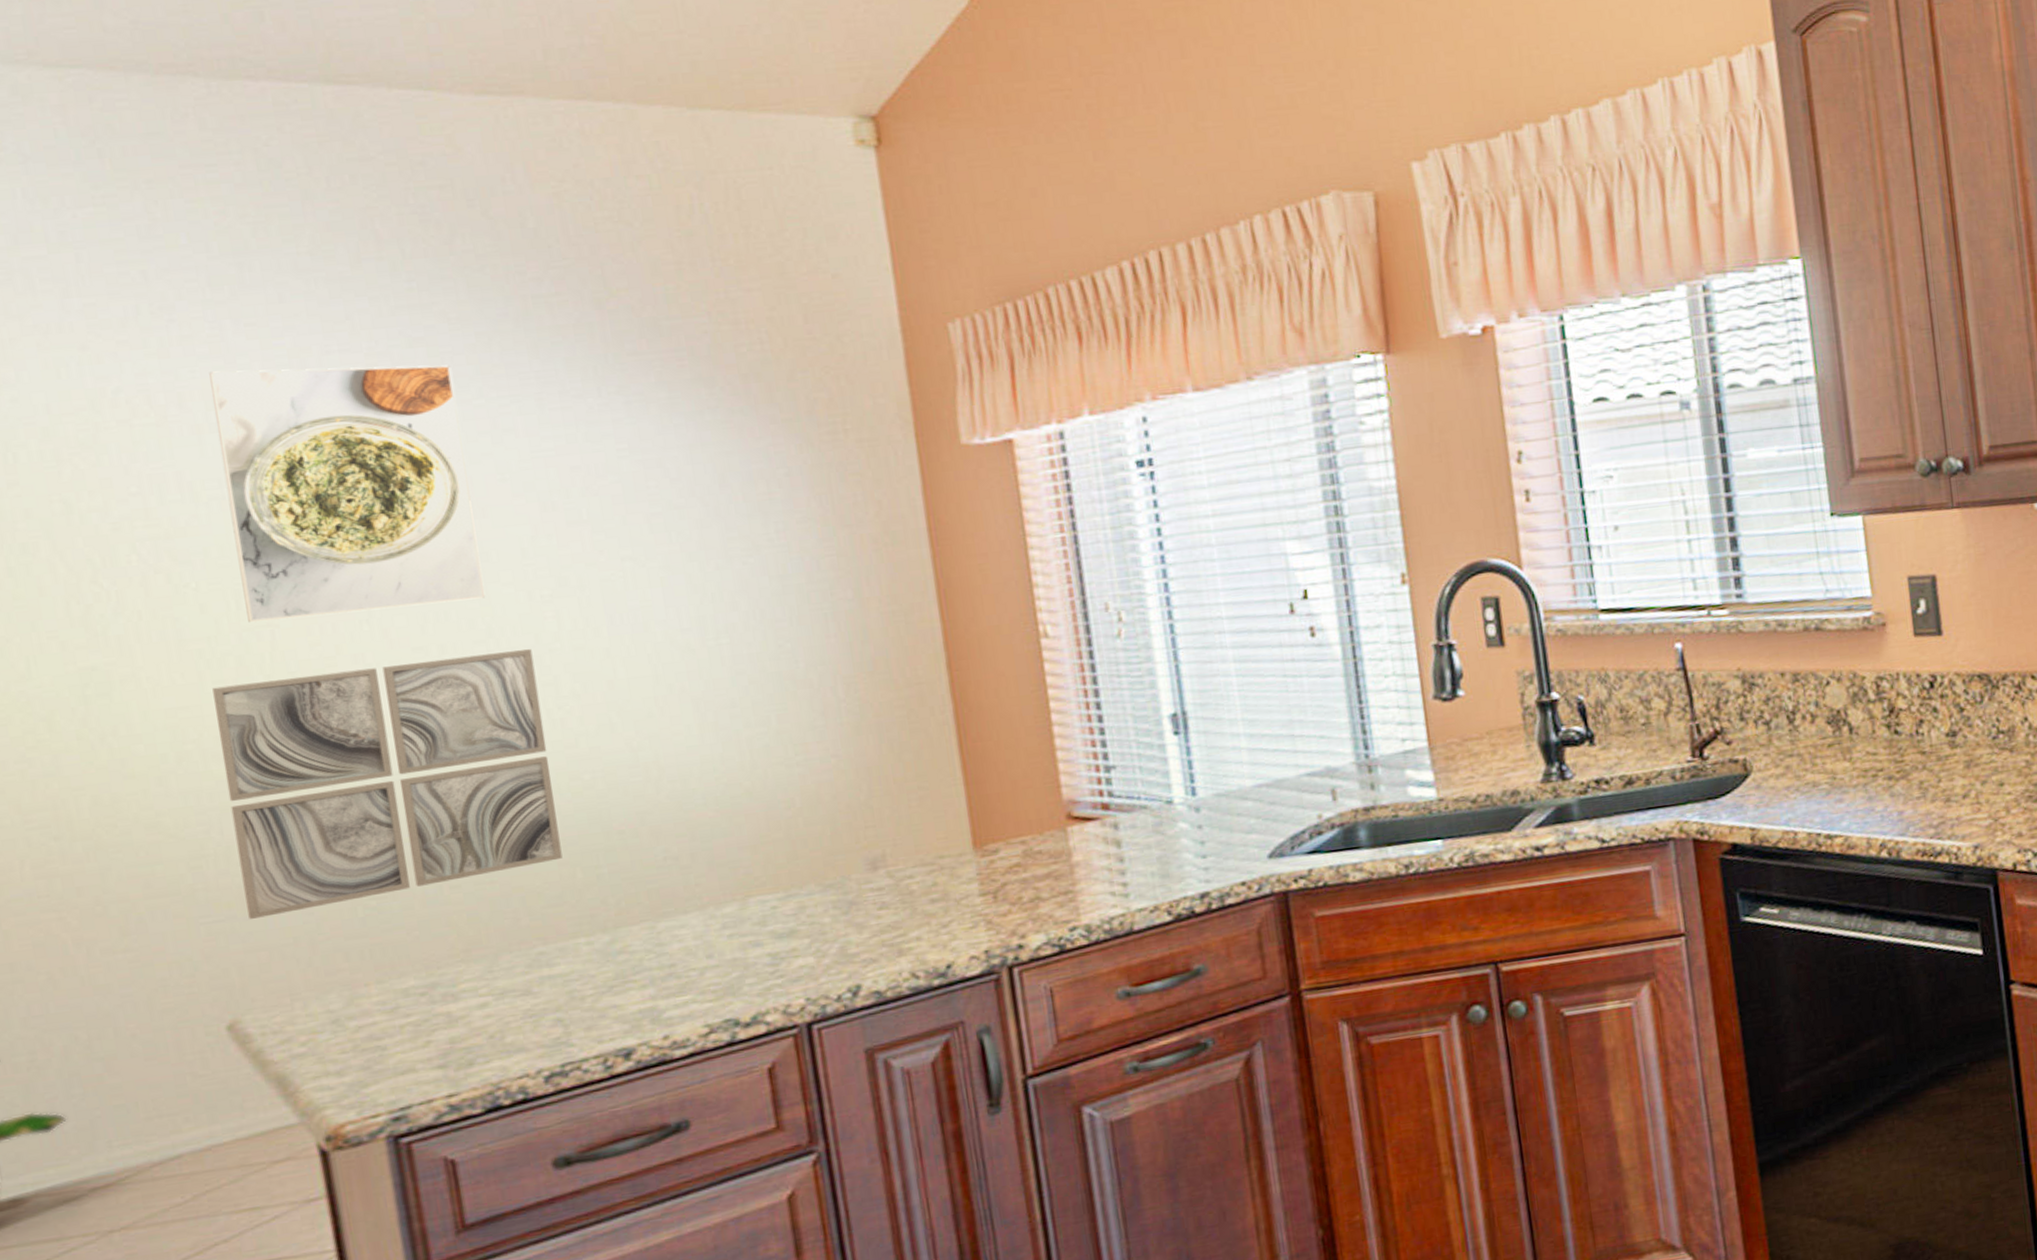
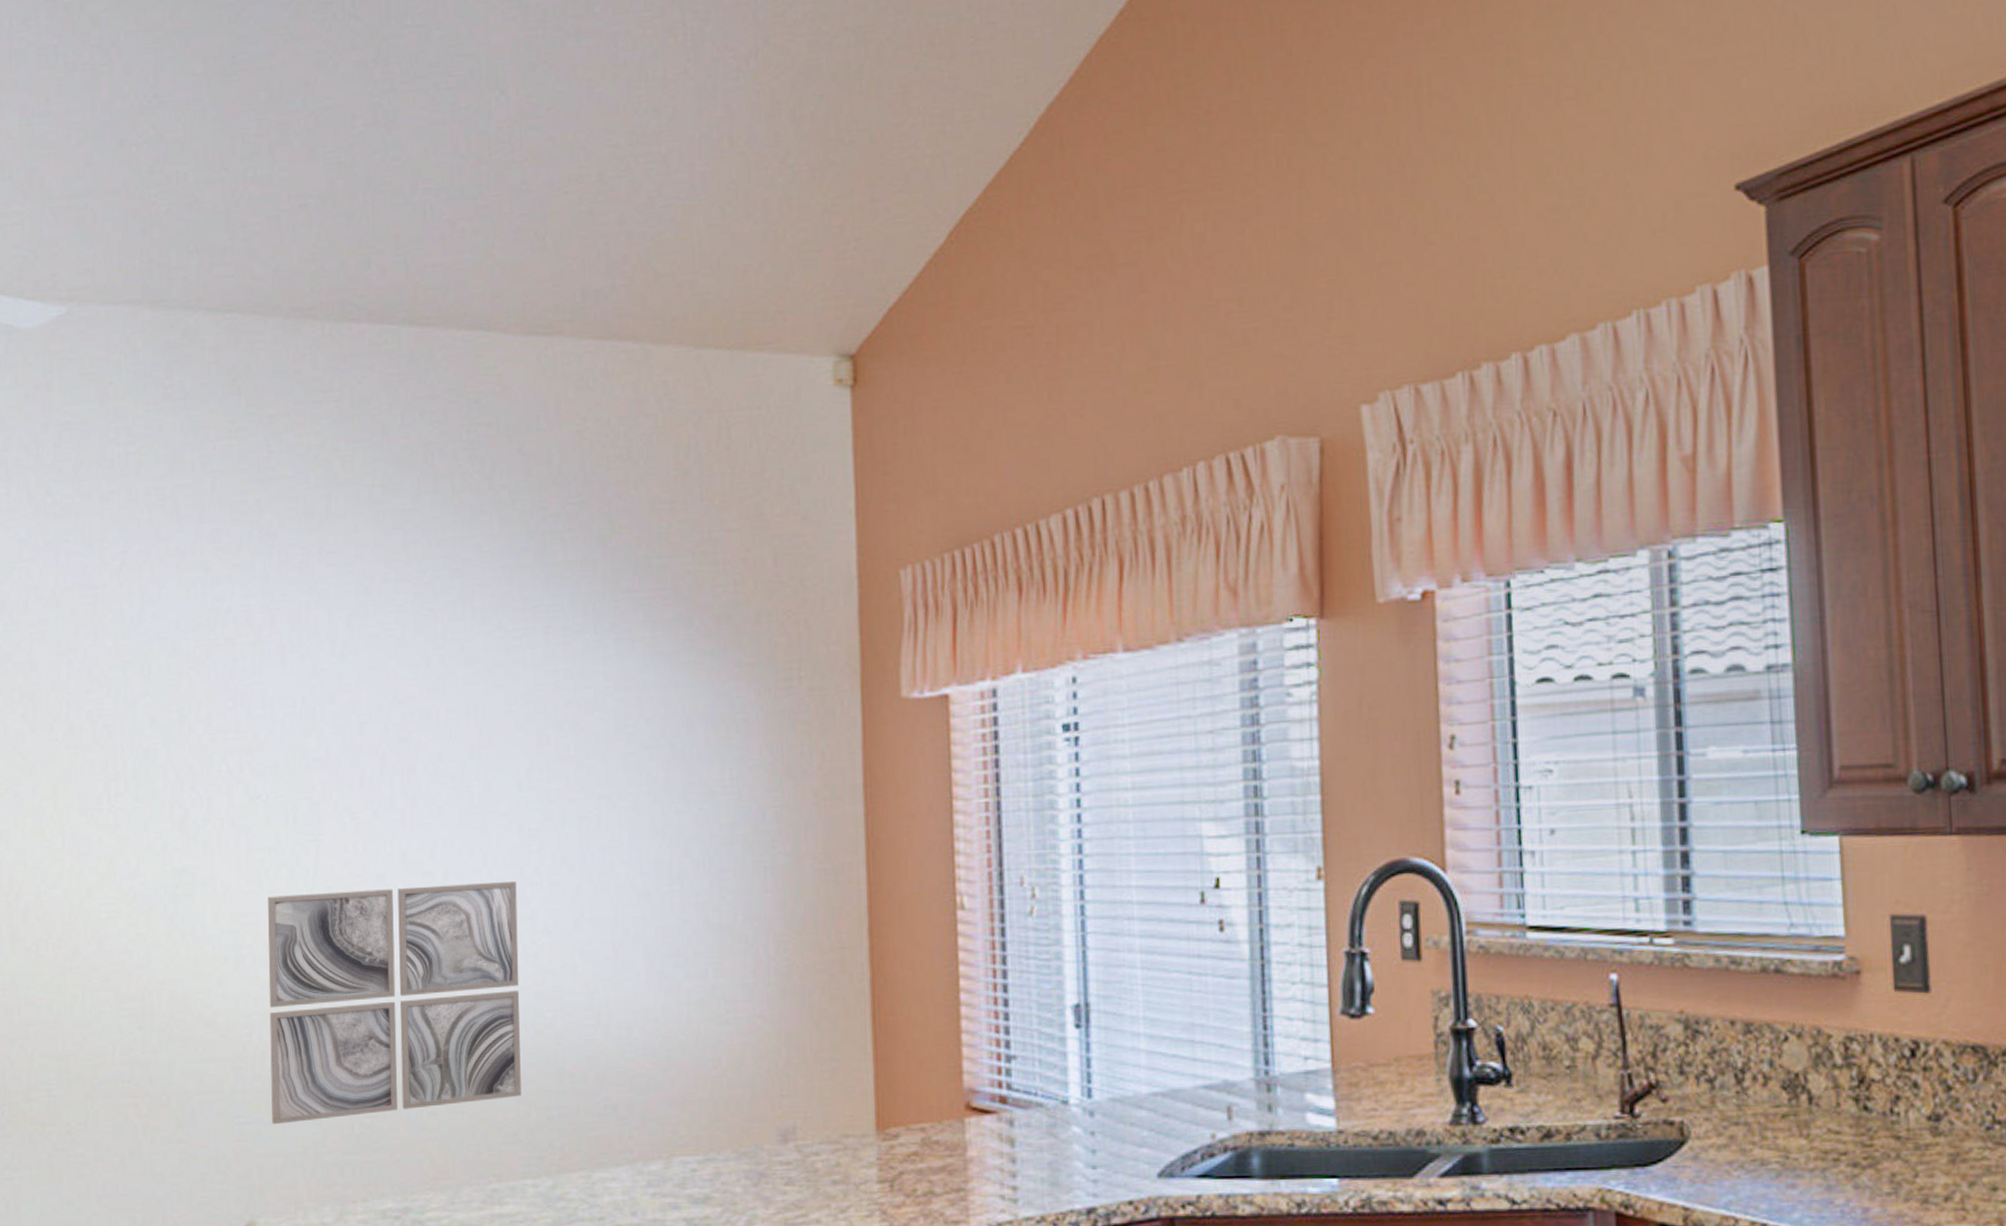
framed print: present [209,365,486,622] -> none [296,595,485,836]

